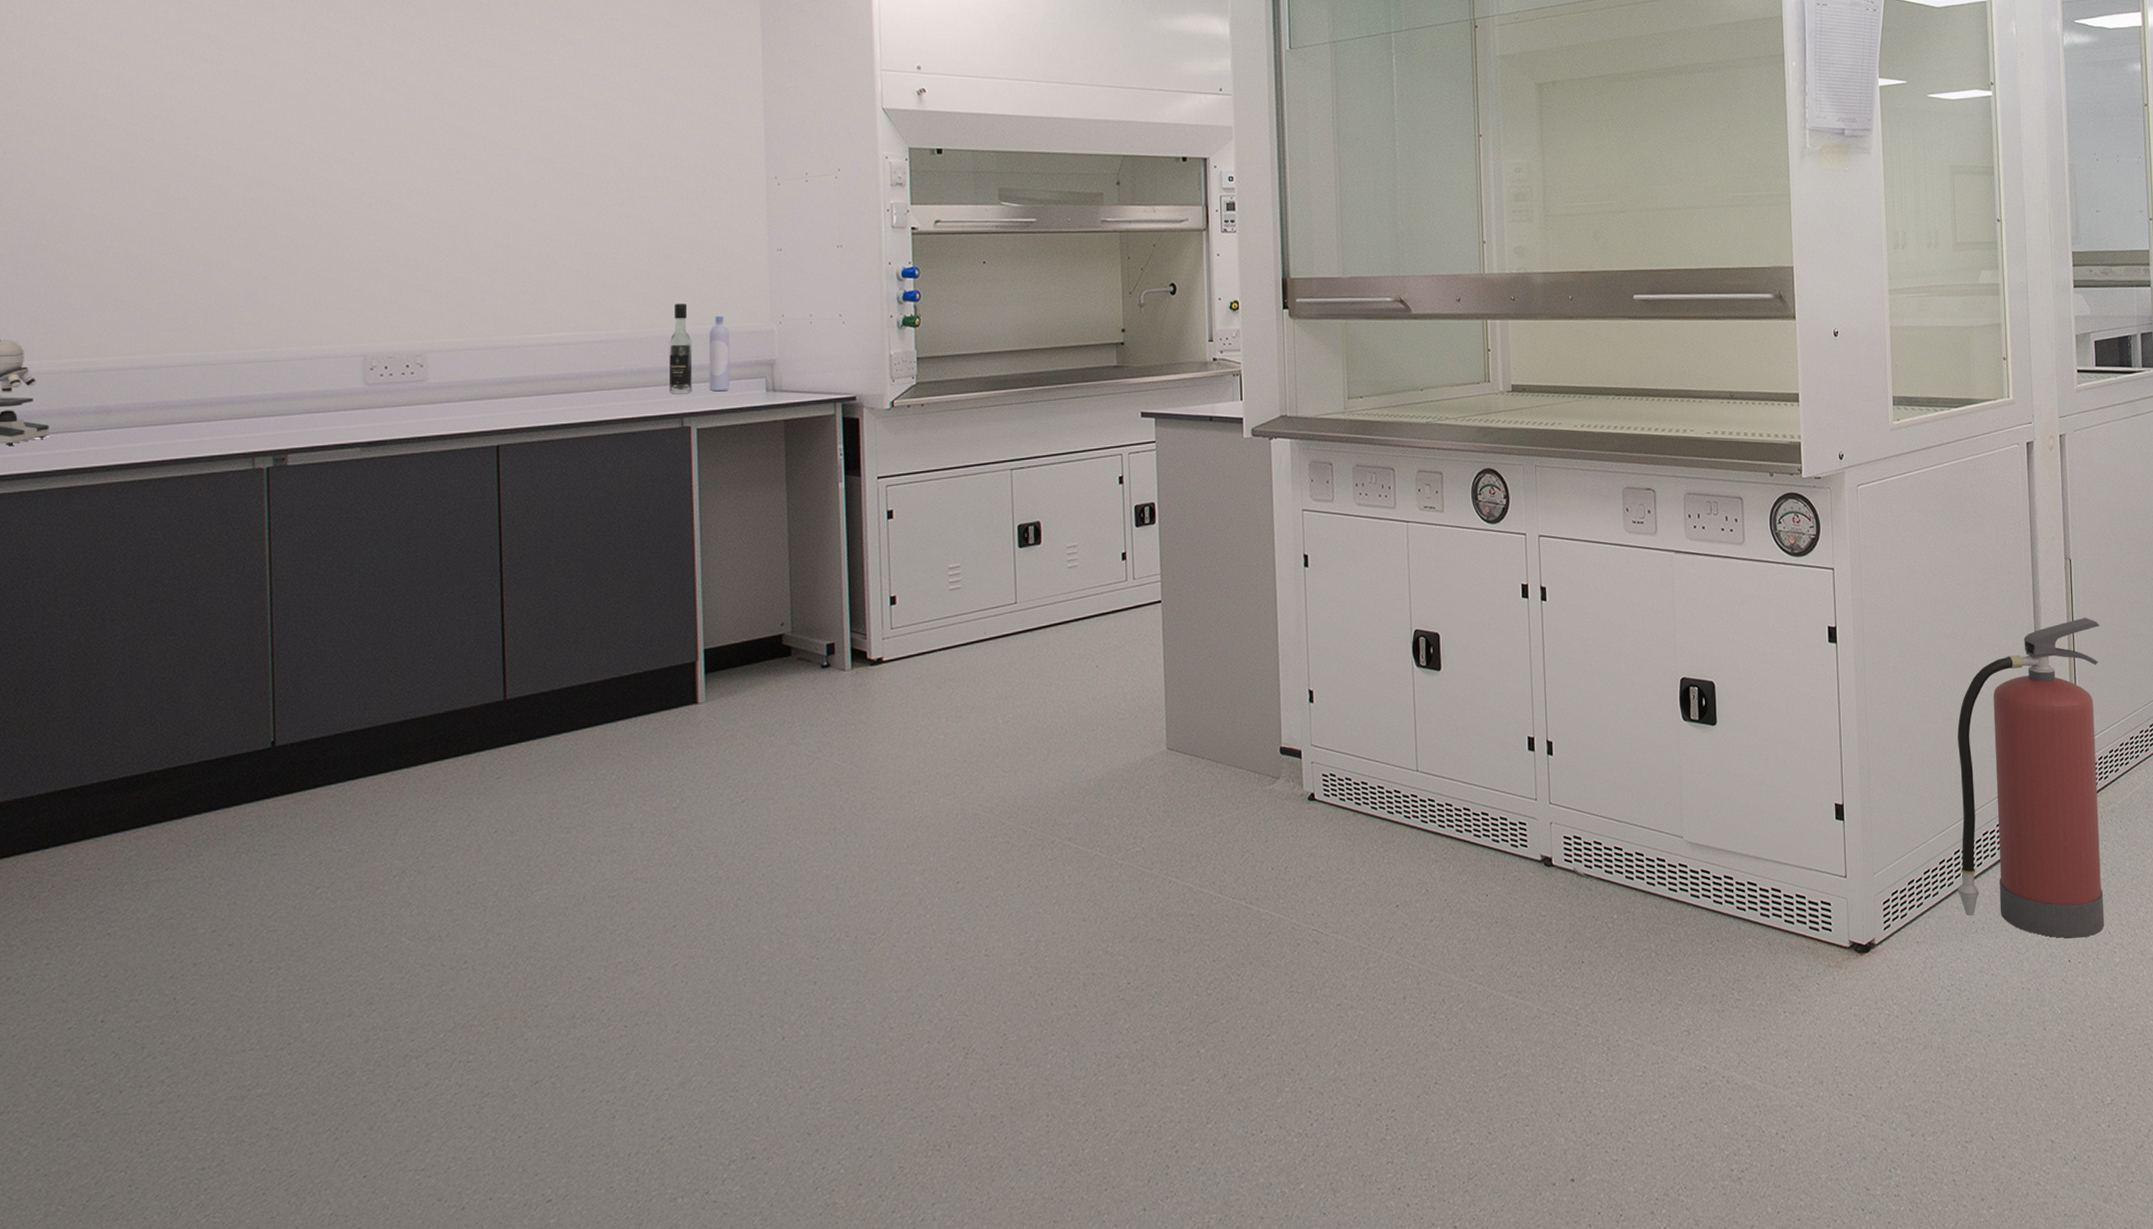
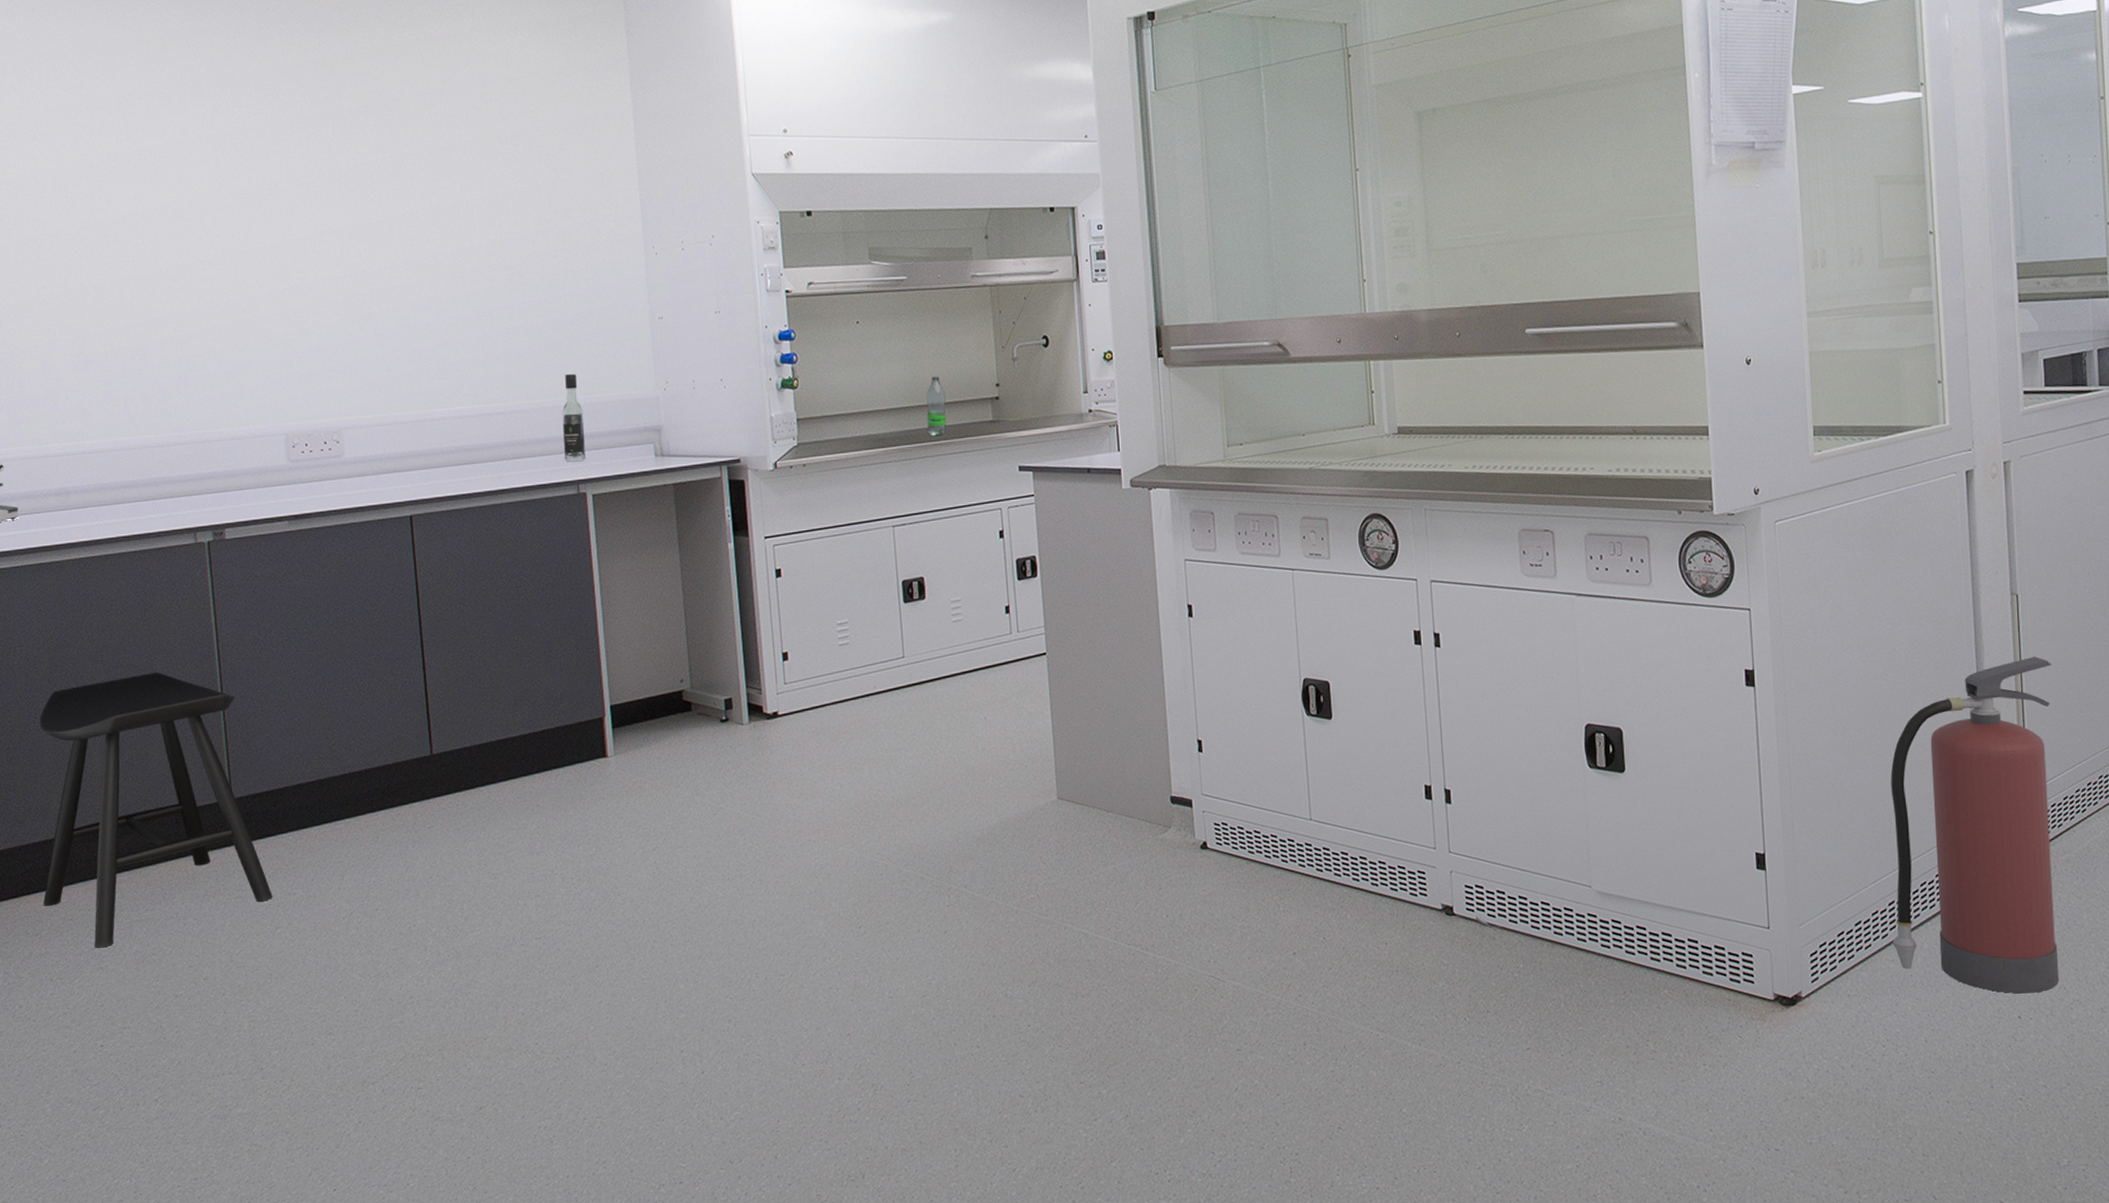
stool: none [44,607,315,912] -> present [39,671,273,948]
bottle: present [708,315,730,392] -> none [598,384,621,458]
bottle: none [1050,320,1071,380] -> present [926,376,947,437]

